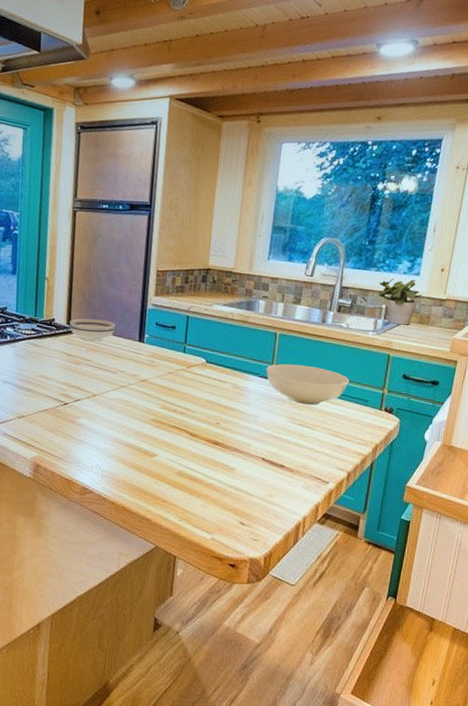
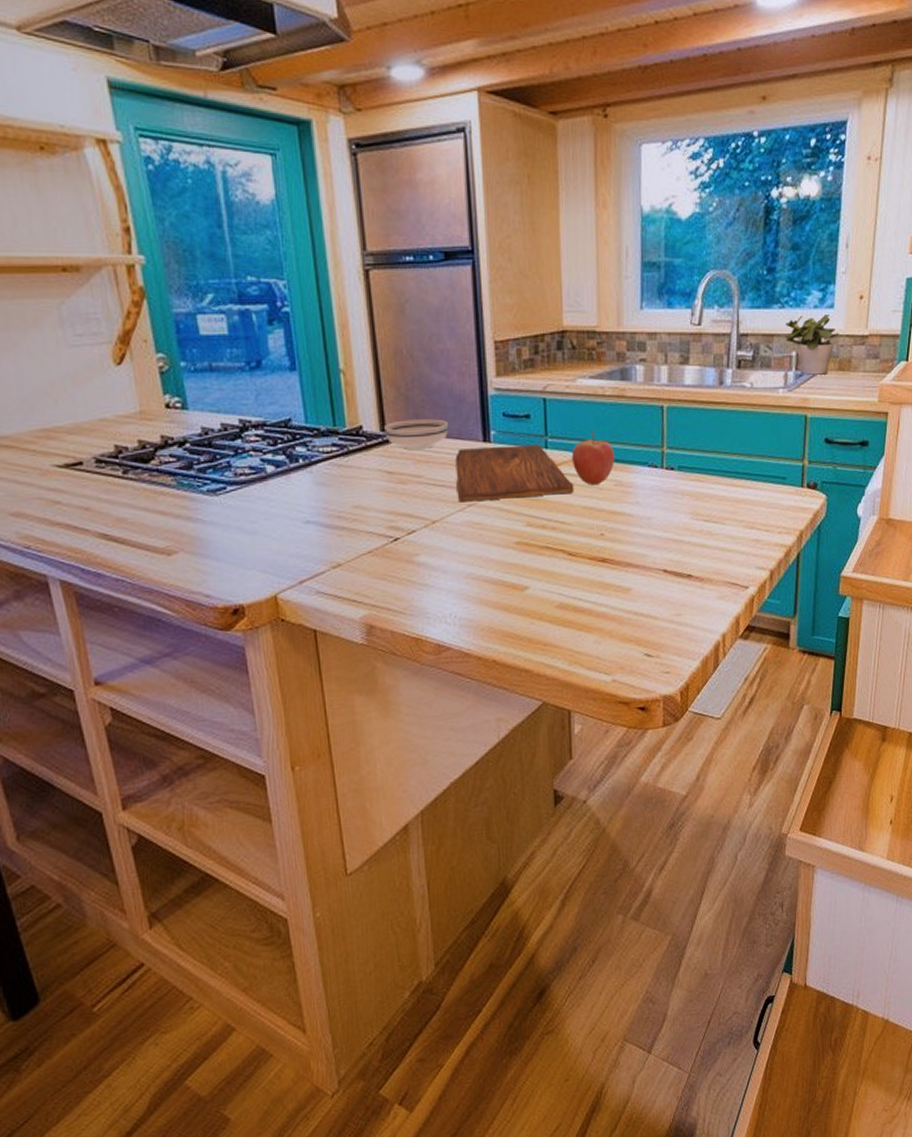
cutting board: none [114,344,201,388] -> present [455,444,574,502]
fruit: none [202,344,236,386] -> present [571,431,615,486]
bowl: present [266,364,350,406] -> none [655,443,761,495]

